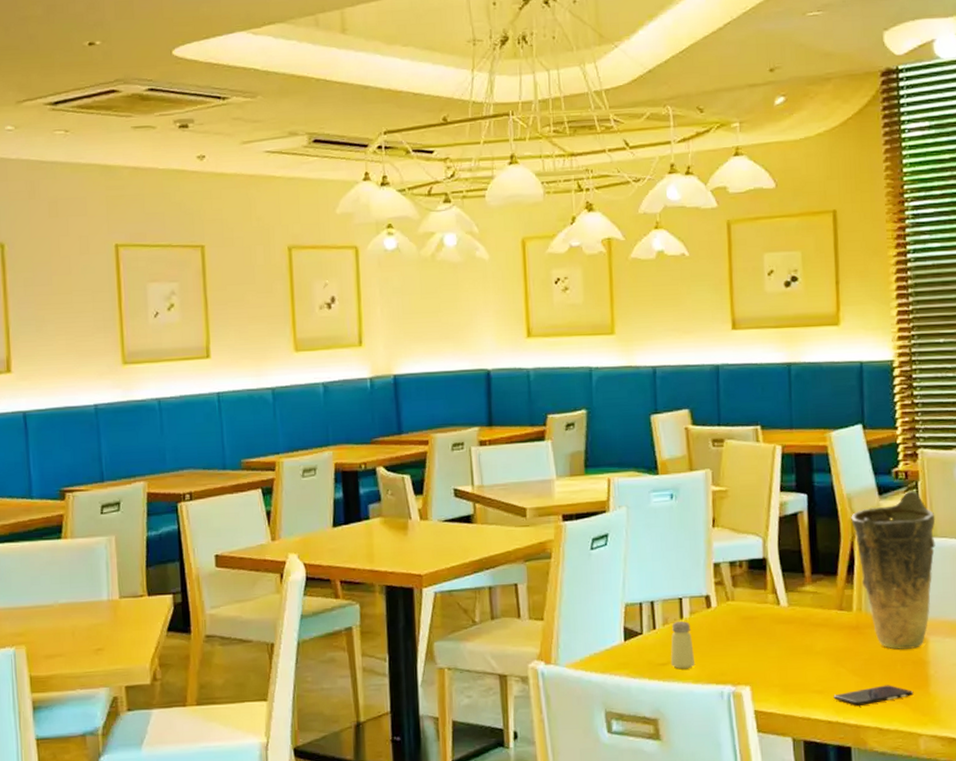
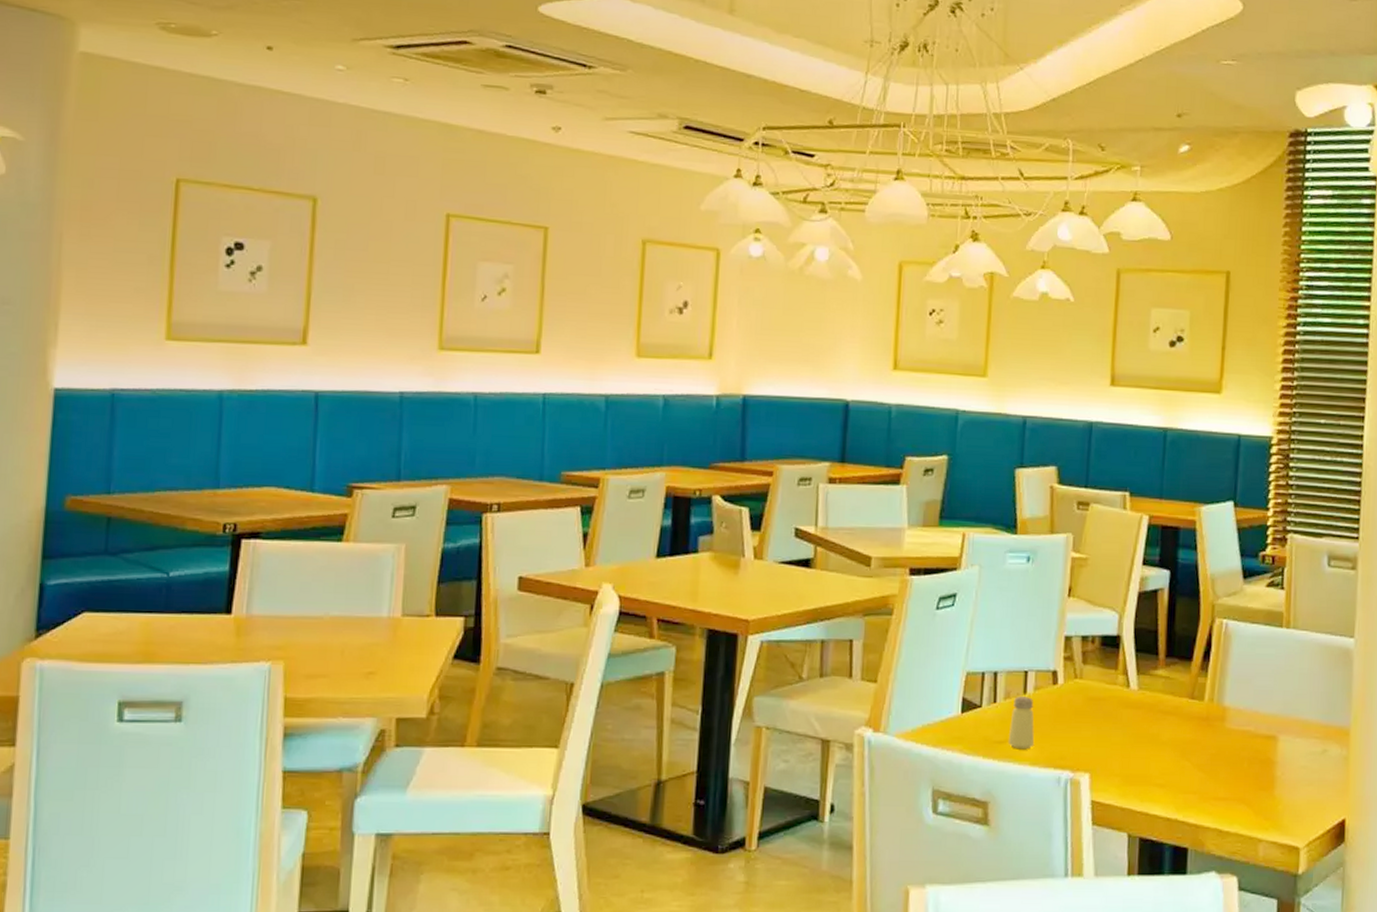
smartphone: present [833,685,914,707] -> none [1175,783,1258,805]
vase: present [851,491,936,650] -> none [1212,578,1298,747]

